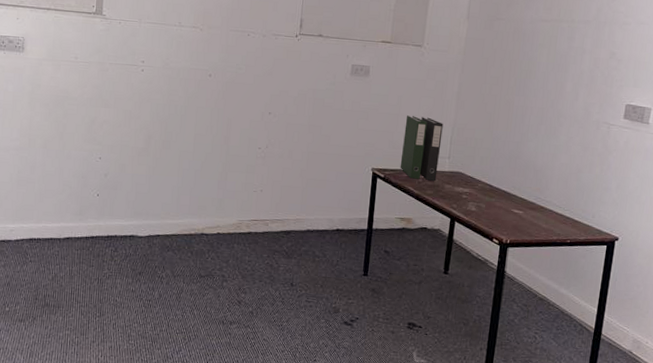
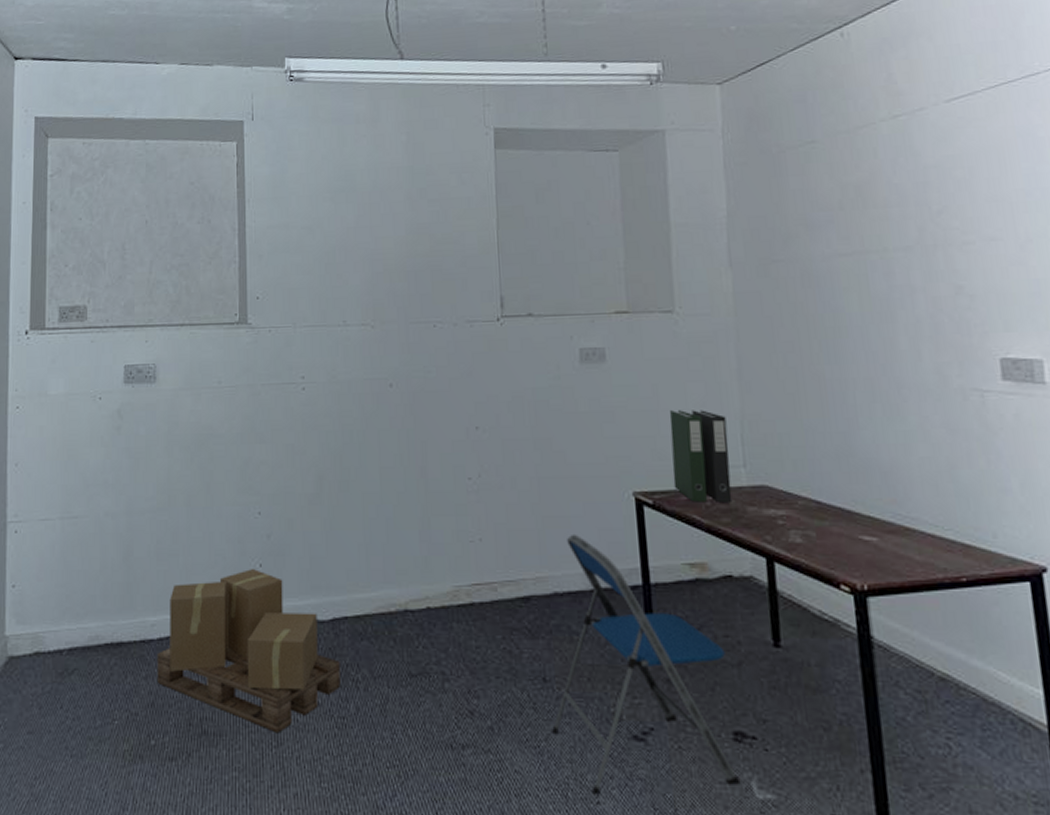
cardboard boxes: none [12,196,151,308] -> present [157,568,341,734]
folding chair: none [292,192,413,356] -> present [552,533,741,795]

